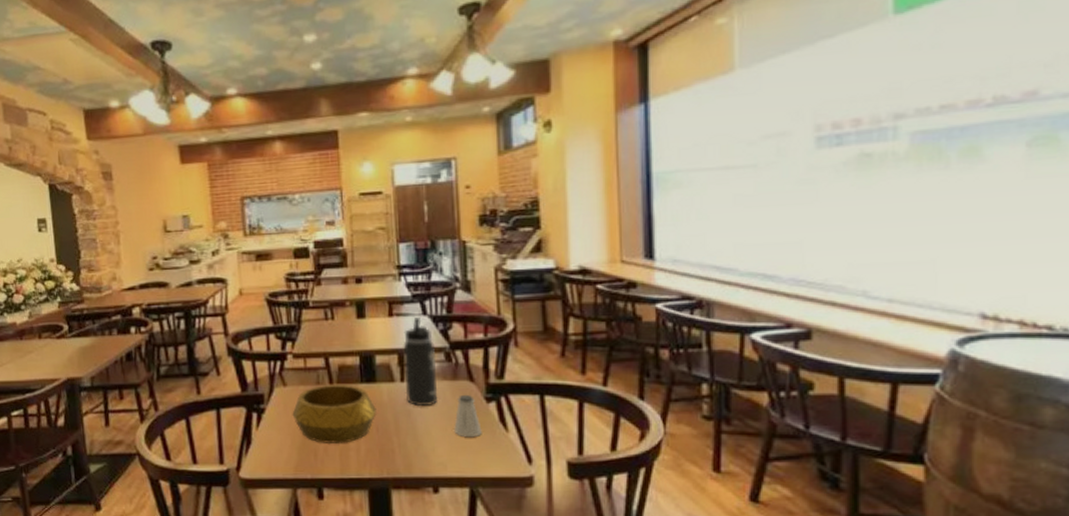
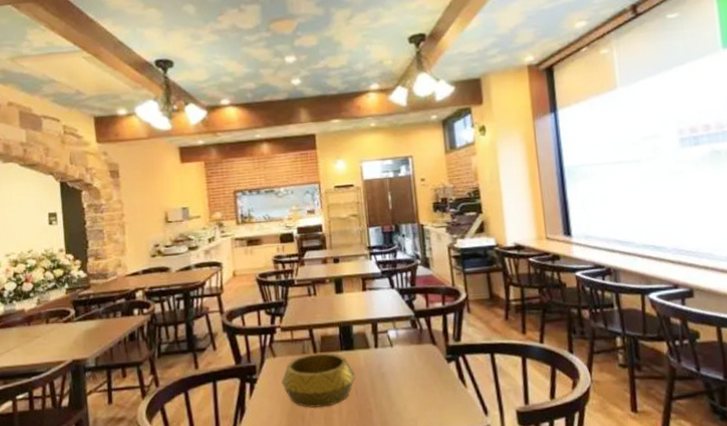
thermos bottle: present [403,317,438,407] -> none [375,291,407,370]
saltshaker: present [454,394,482,438] -> none [421,356,445,395]

